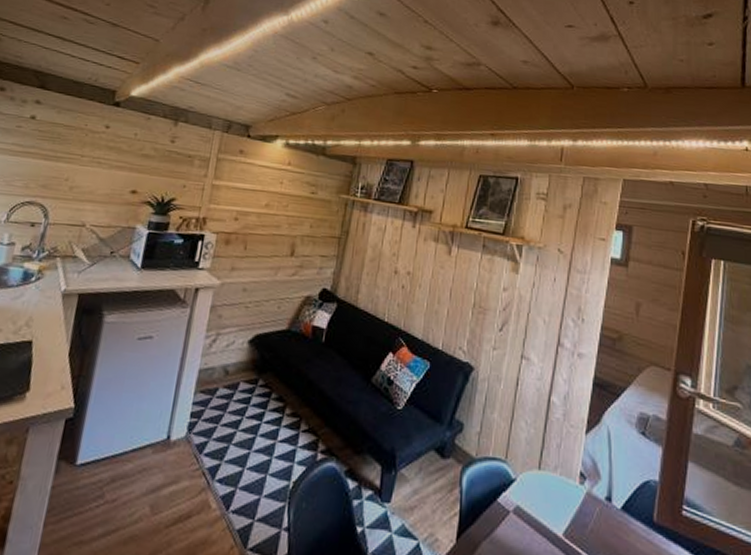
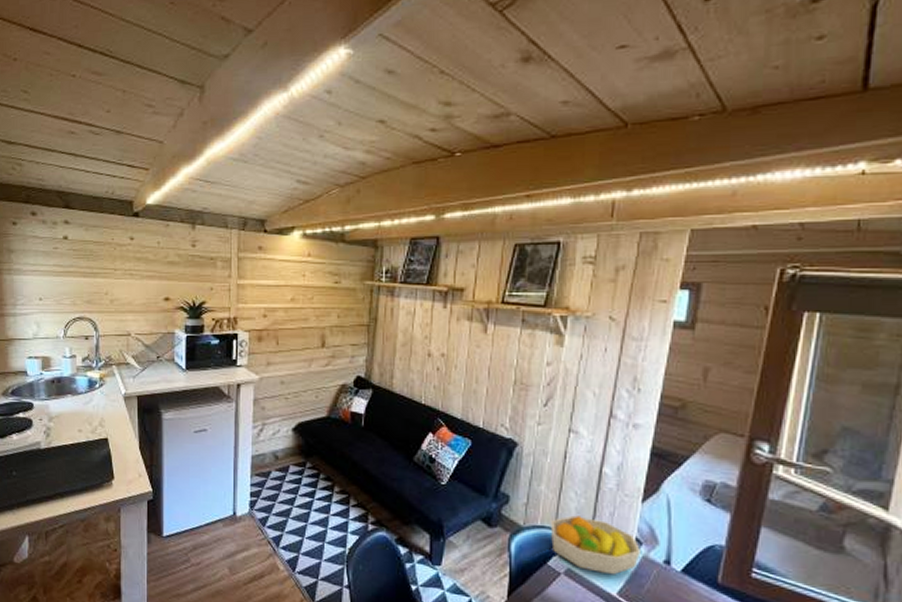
fruit bowl: none [502,446,584,514] -> present [551,515,640,575]

